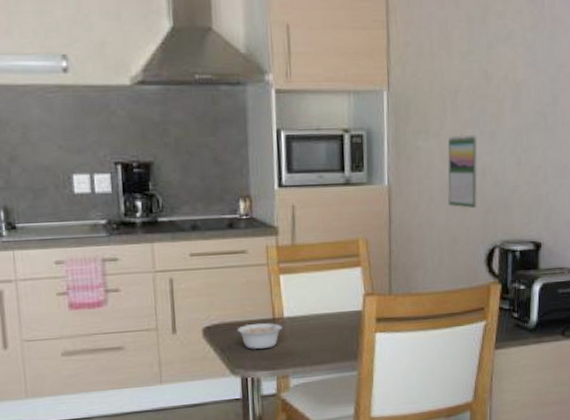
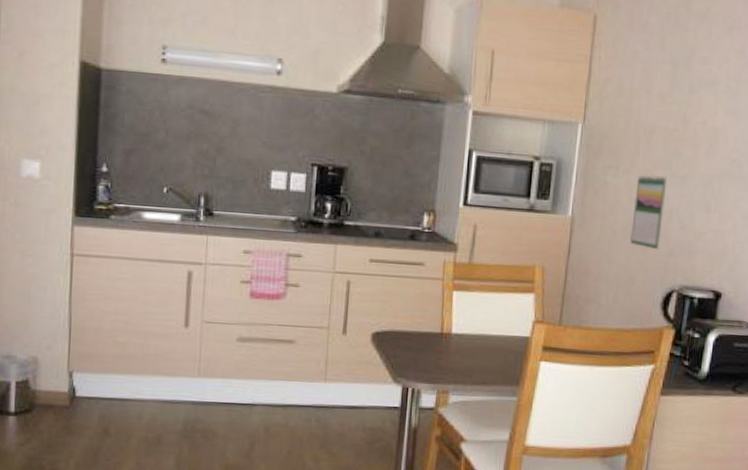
legume: present [237,318,284,349] -> none [404,334,452,361]

